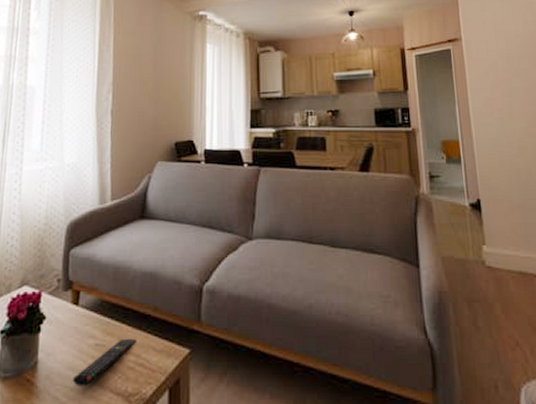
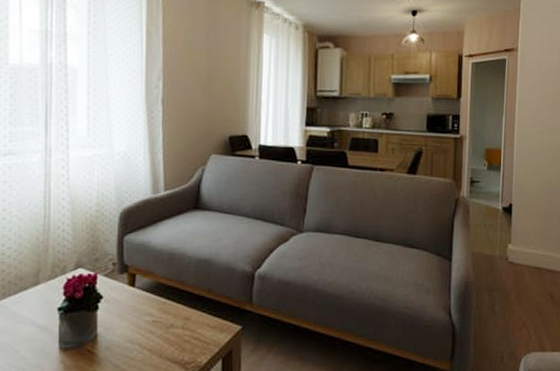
remote control: present [72,338,136,386] -> none [132,316,192,356]

